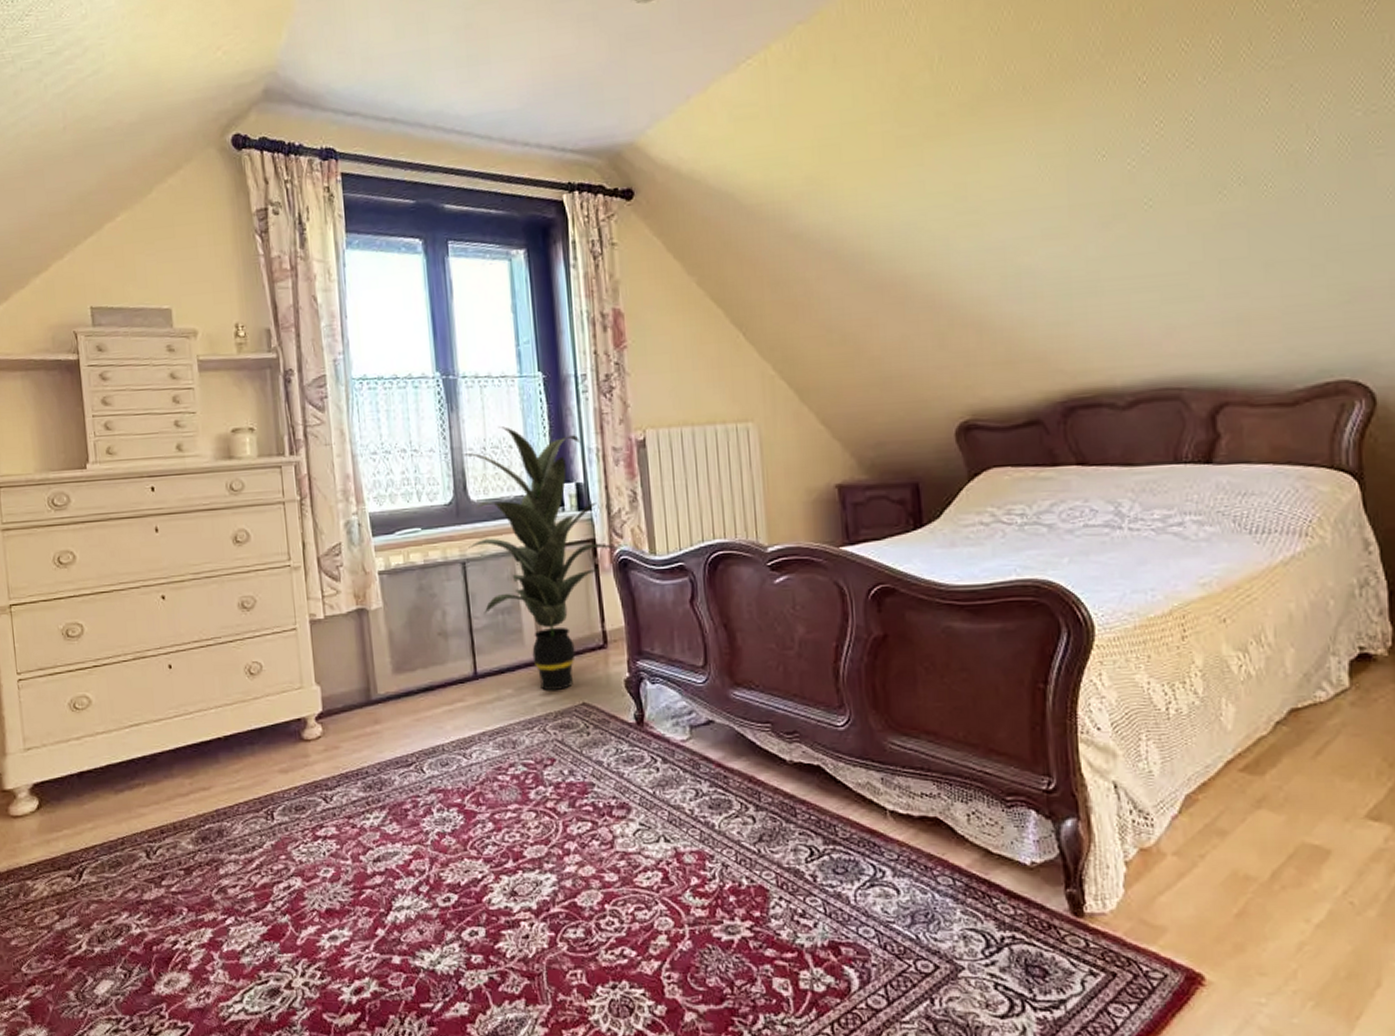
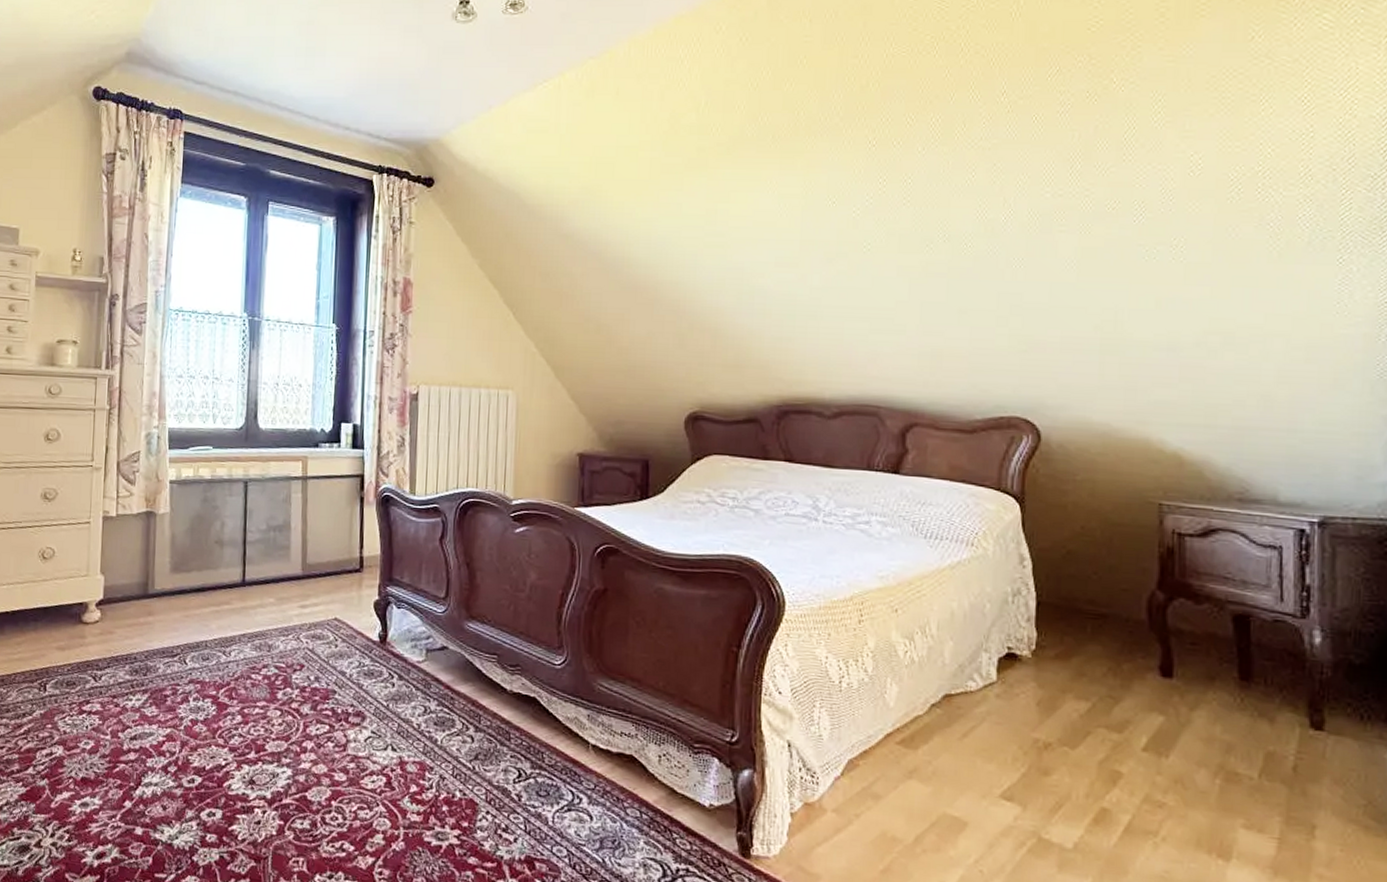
indoor plant: present [464,426,622,691] -> none [249,367,386,605]

